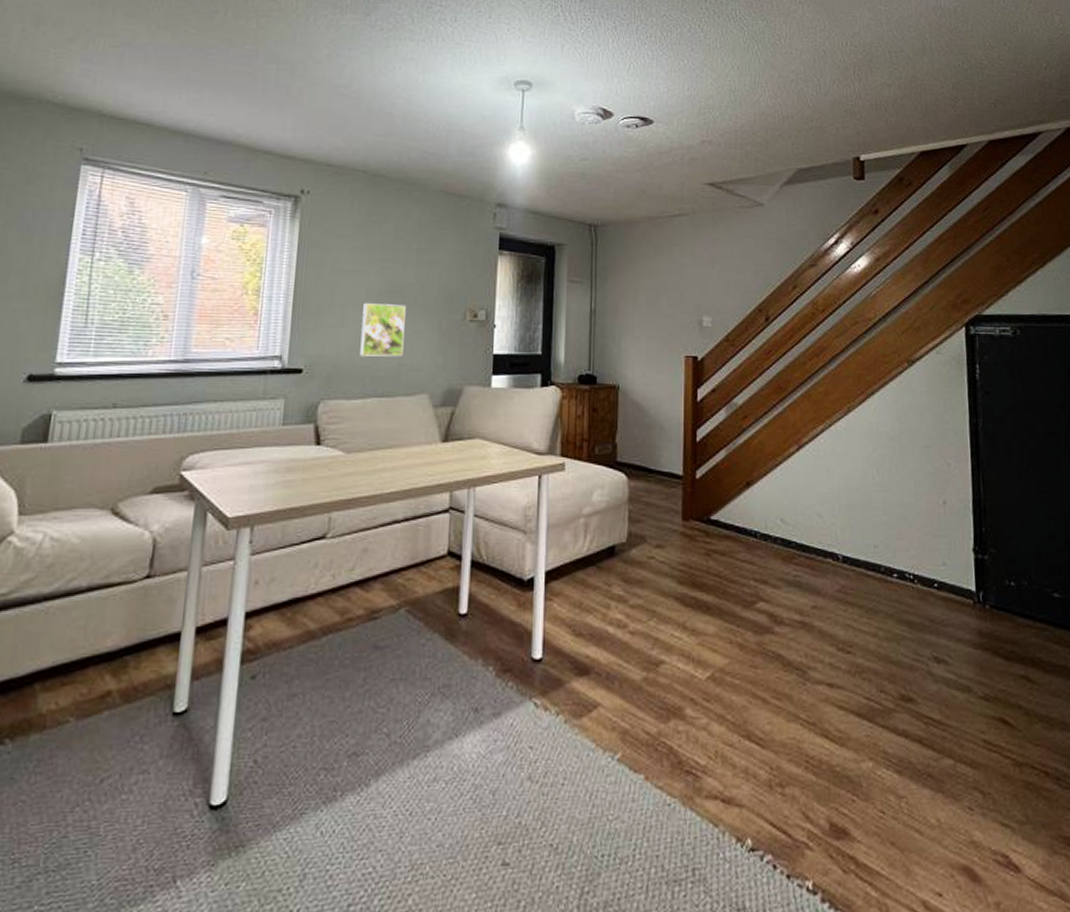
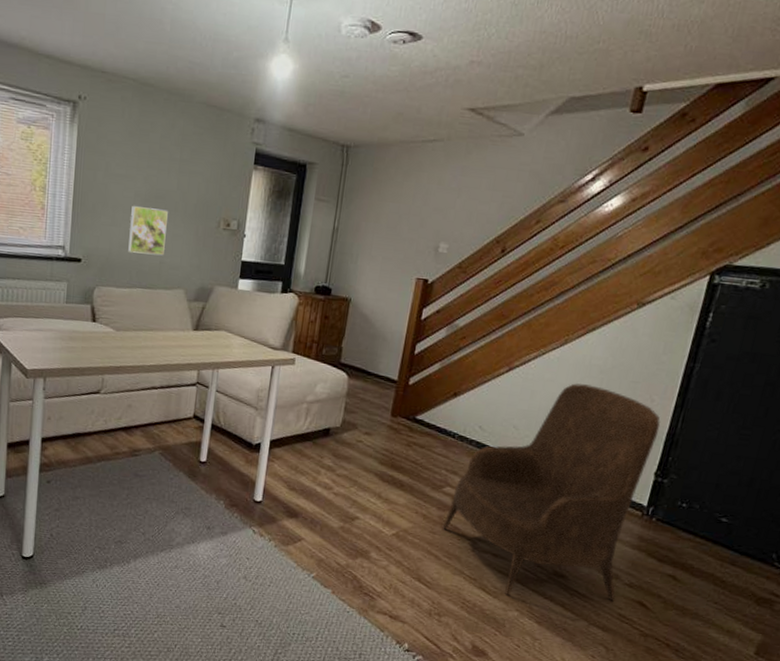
armchair: none [763,454,975,740] -> present [442,382,661,602]

